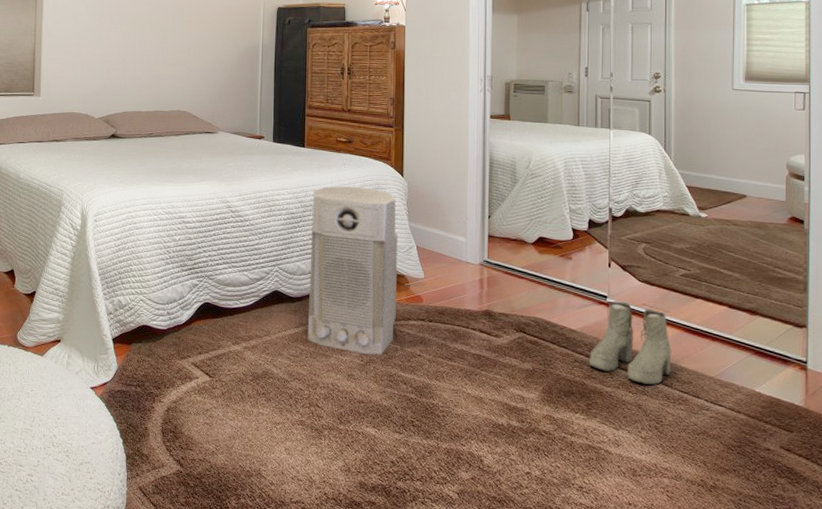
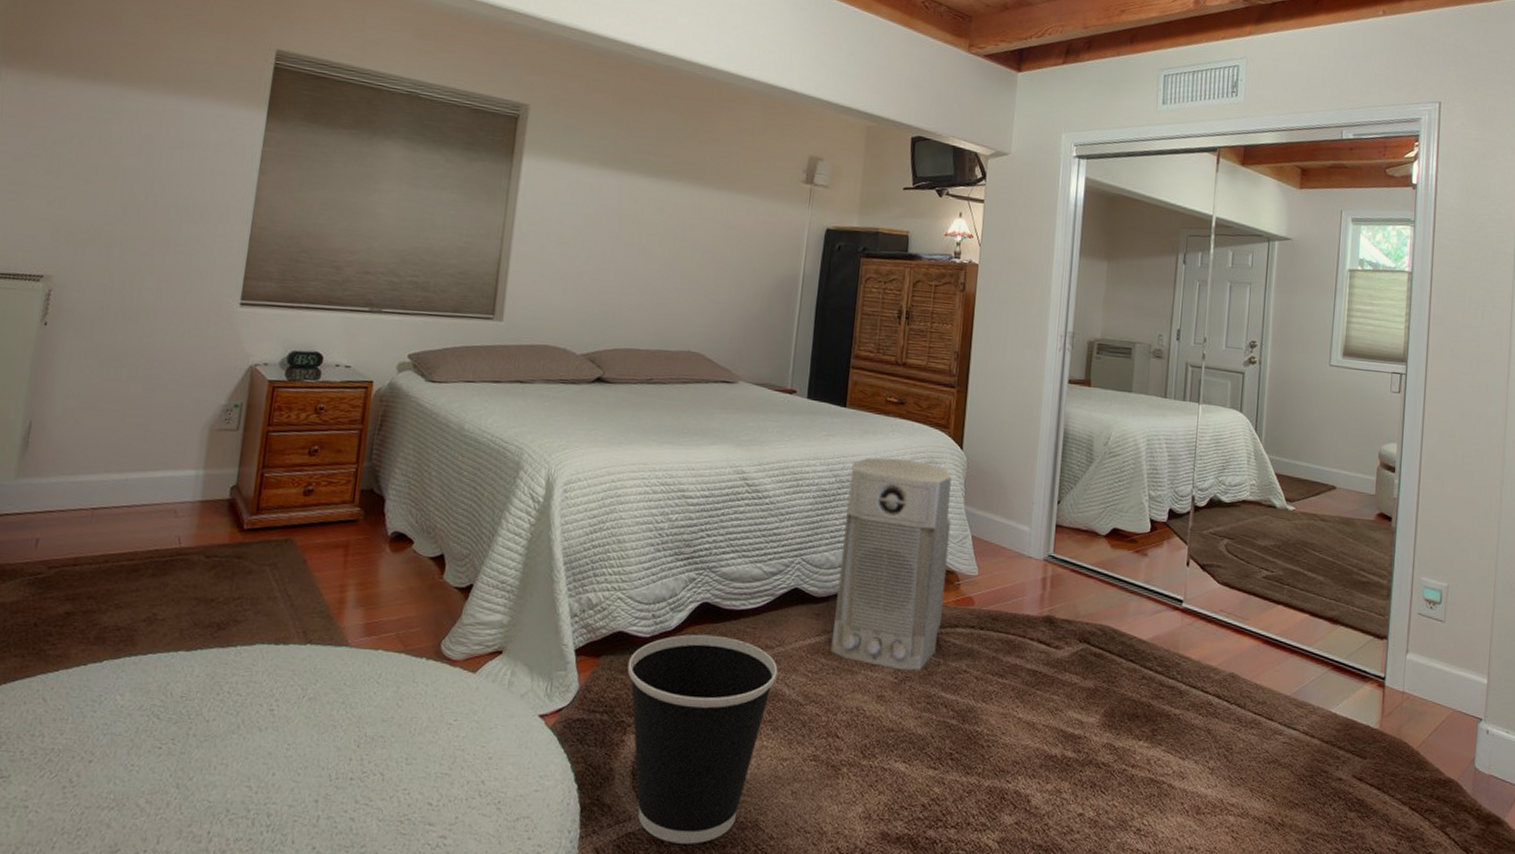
wastebasket: none [152,327,267,487] -> present [627,634,778,844]
boots: present [589,301,672,385] -> none [1158,606,1248,706]

